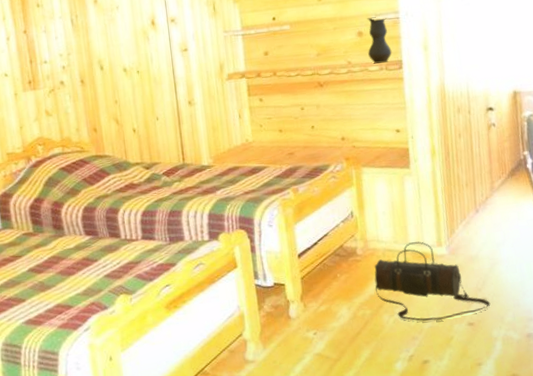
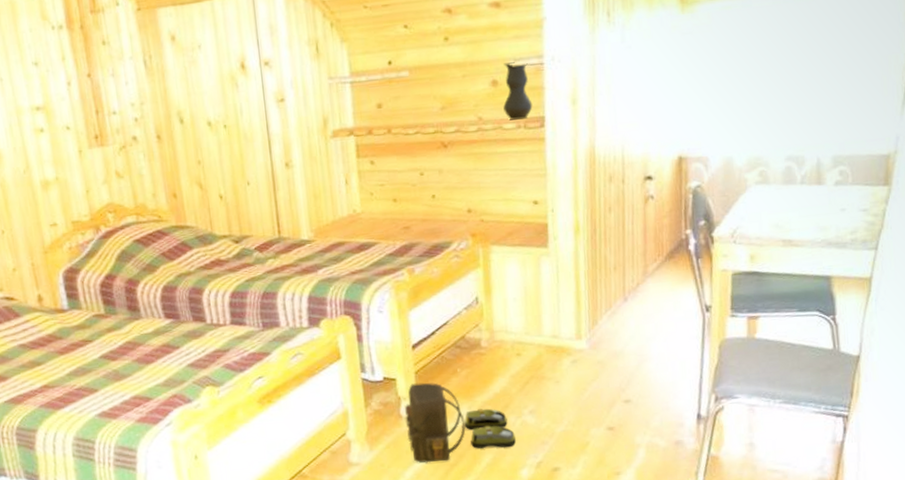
backpack: none [292,286,347,359] -> present [404,382,466,463]
slippers: none [345,308,390,345] -> present [465,408,516,449]
duffel bag: present [374,241,491,322] -> none [500,333,635,425]

